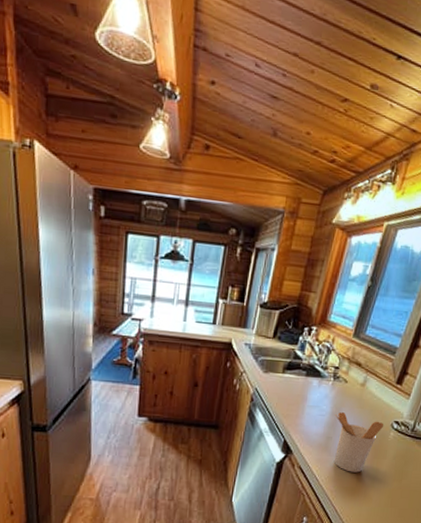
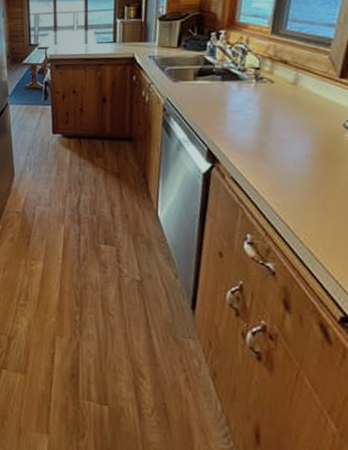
utensil holder: present [333,412,384,473] -> none [265,115,334,182]

